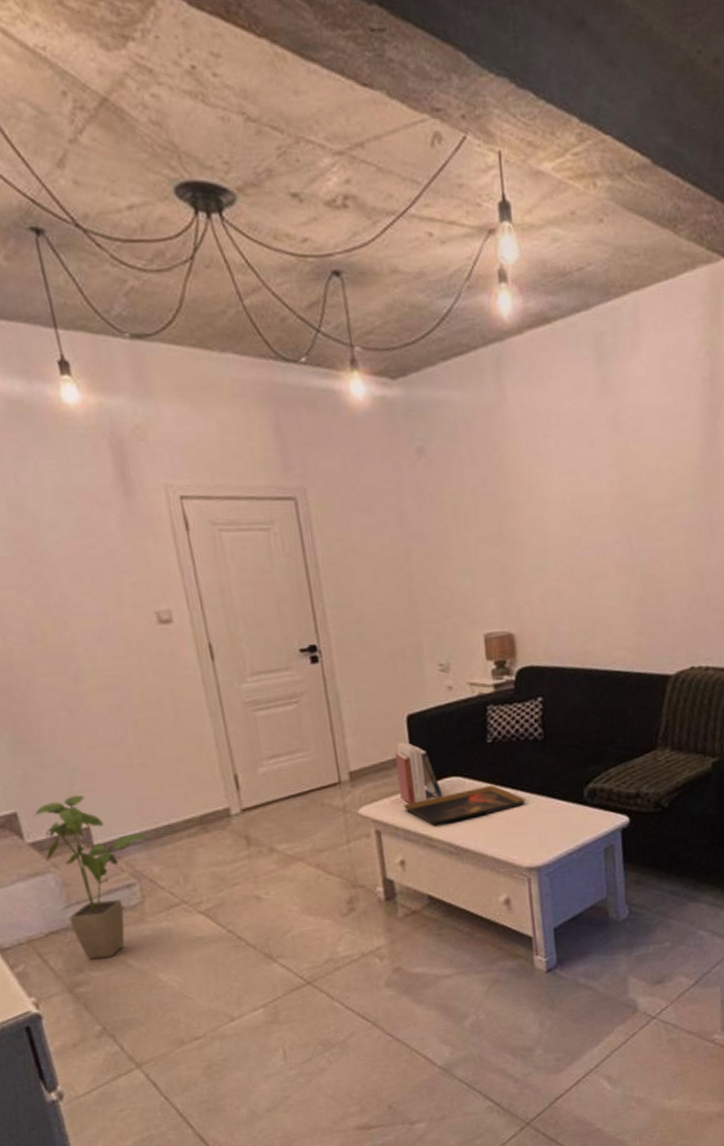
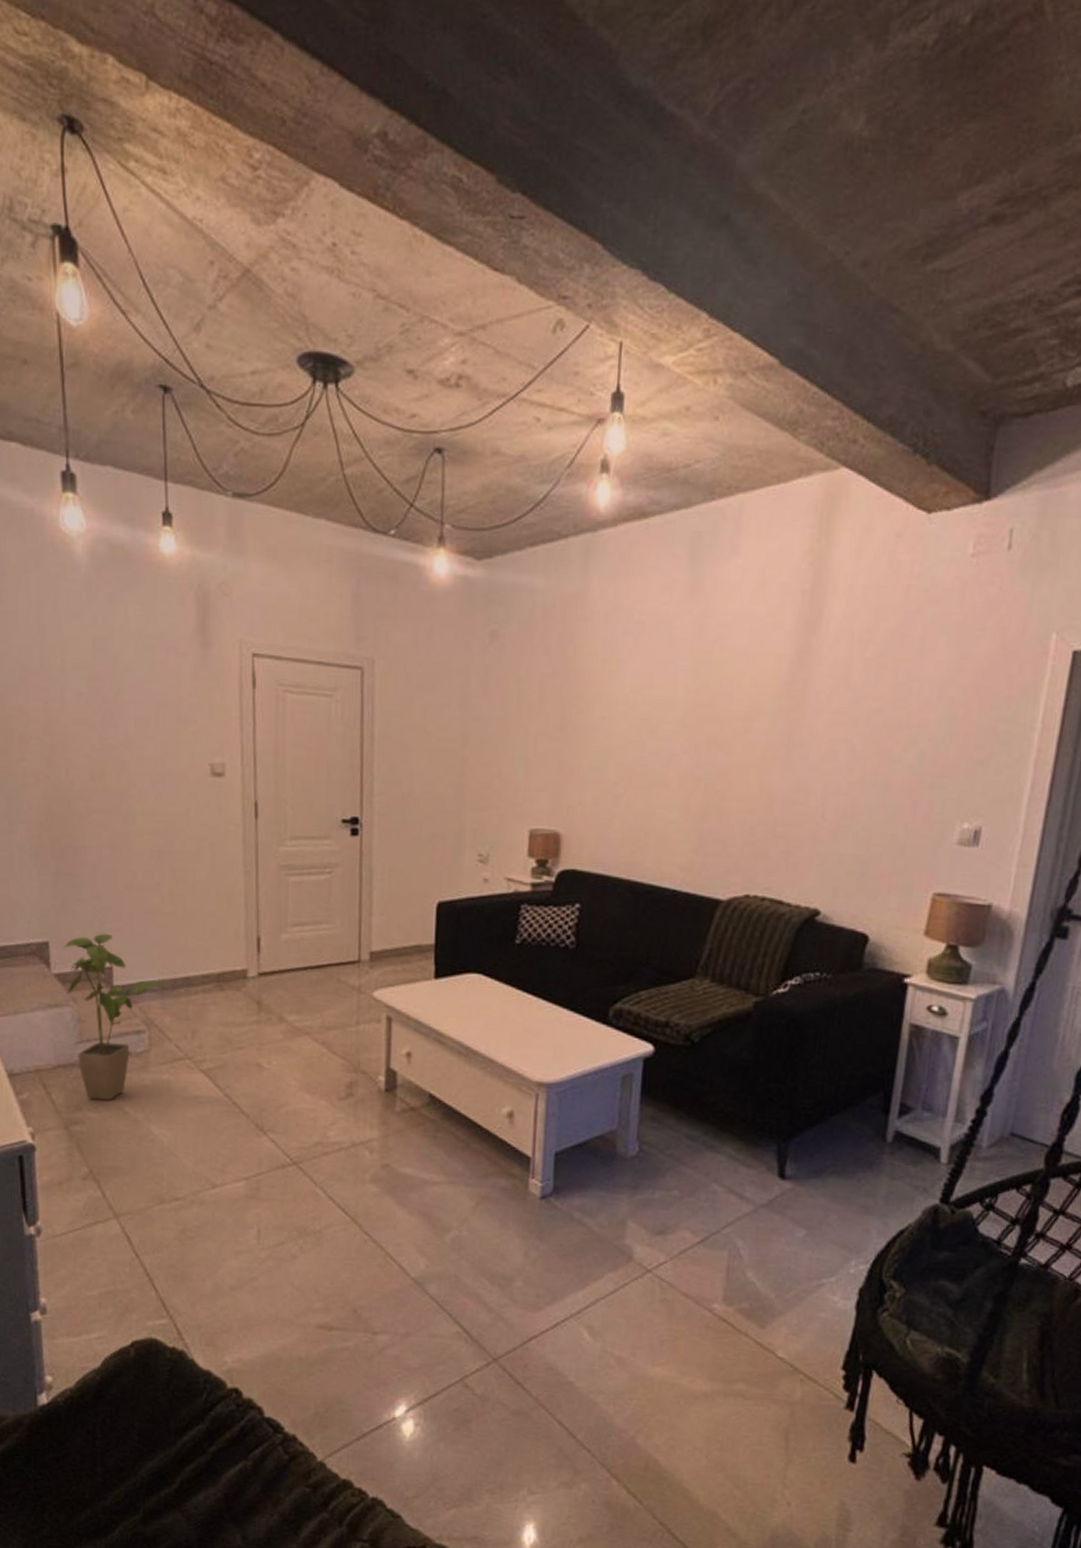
books: present [395,741,443,804] -> none [417,928,462,995]
decorative tray: present [403,785,525,827] -> none [418,988,546,1023]

